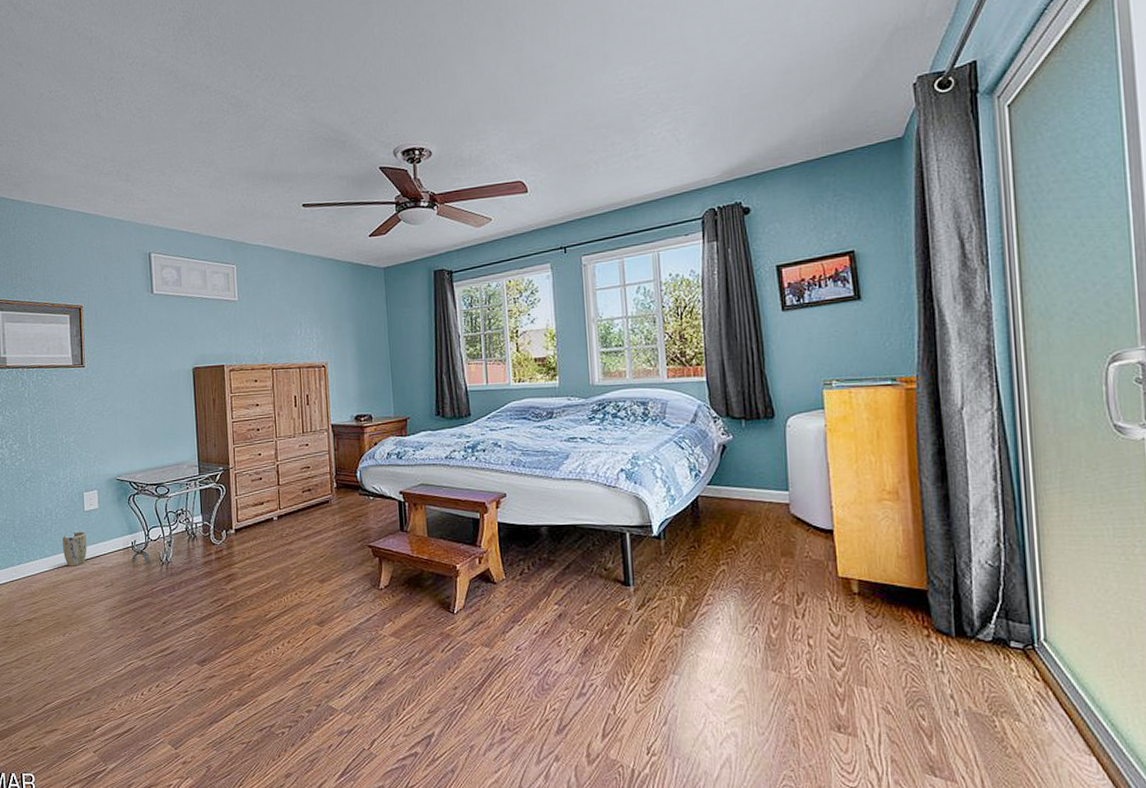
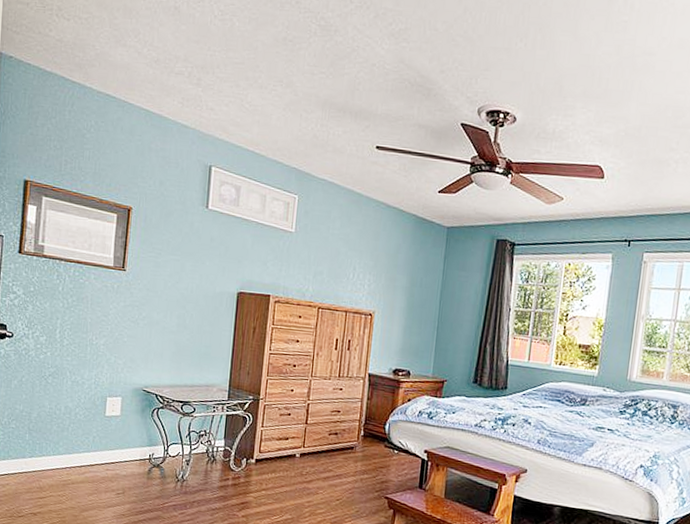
plant pot: present [62,531,87,566] -> none [78,435,104,469]

